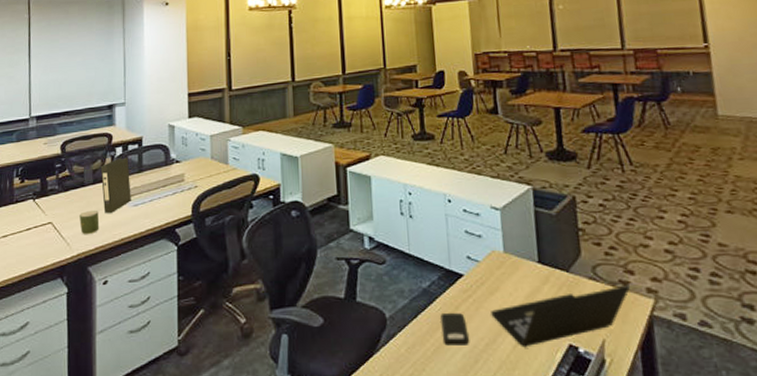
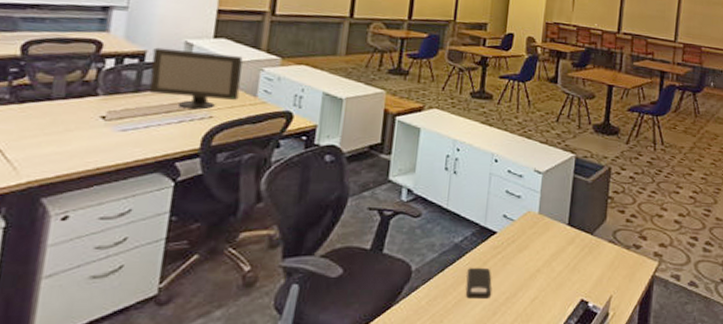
mug: present [79,211,100,235] -> none [36,131,68,160]
binder: present [100,157,131,213] -> none [76,71,123,136]
computer monitor: none [147,130,215,182] -> present [149,47,243,110]
laptop: present [491,285,630,346] -> none [516,248,641,300]

